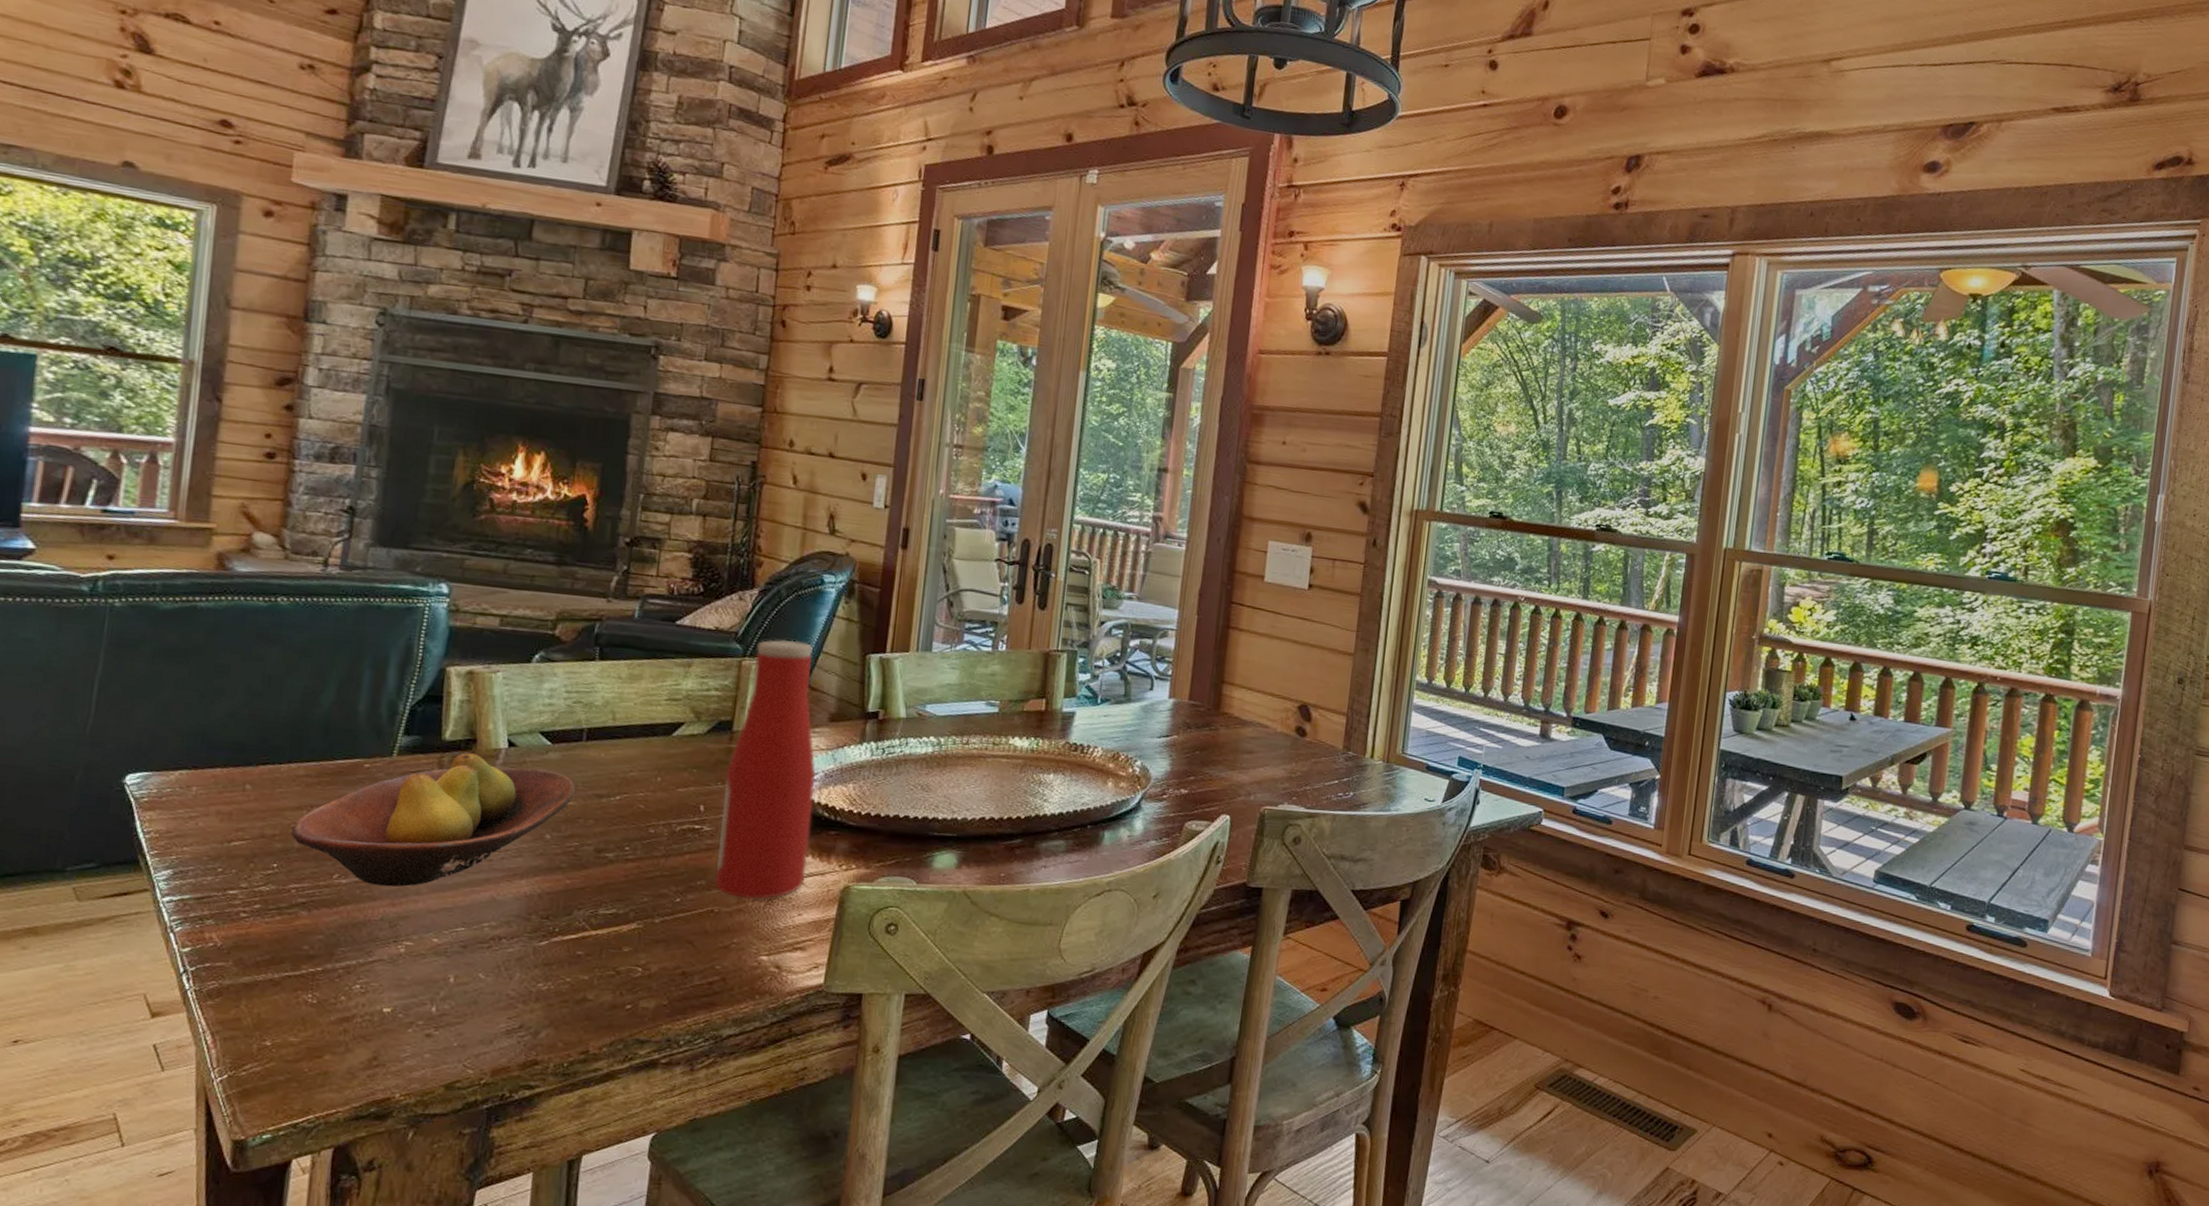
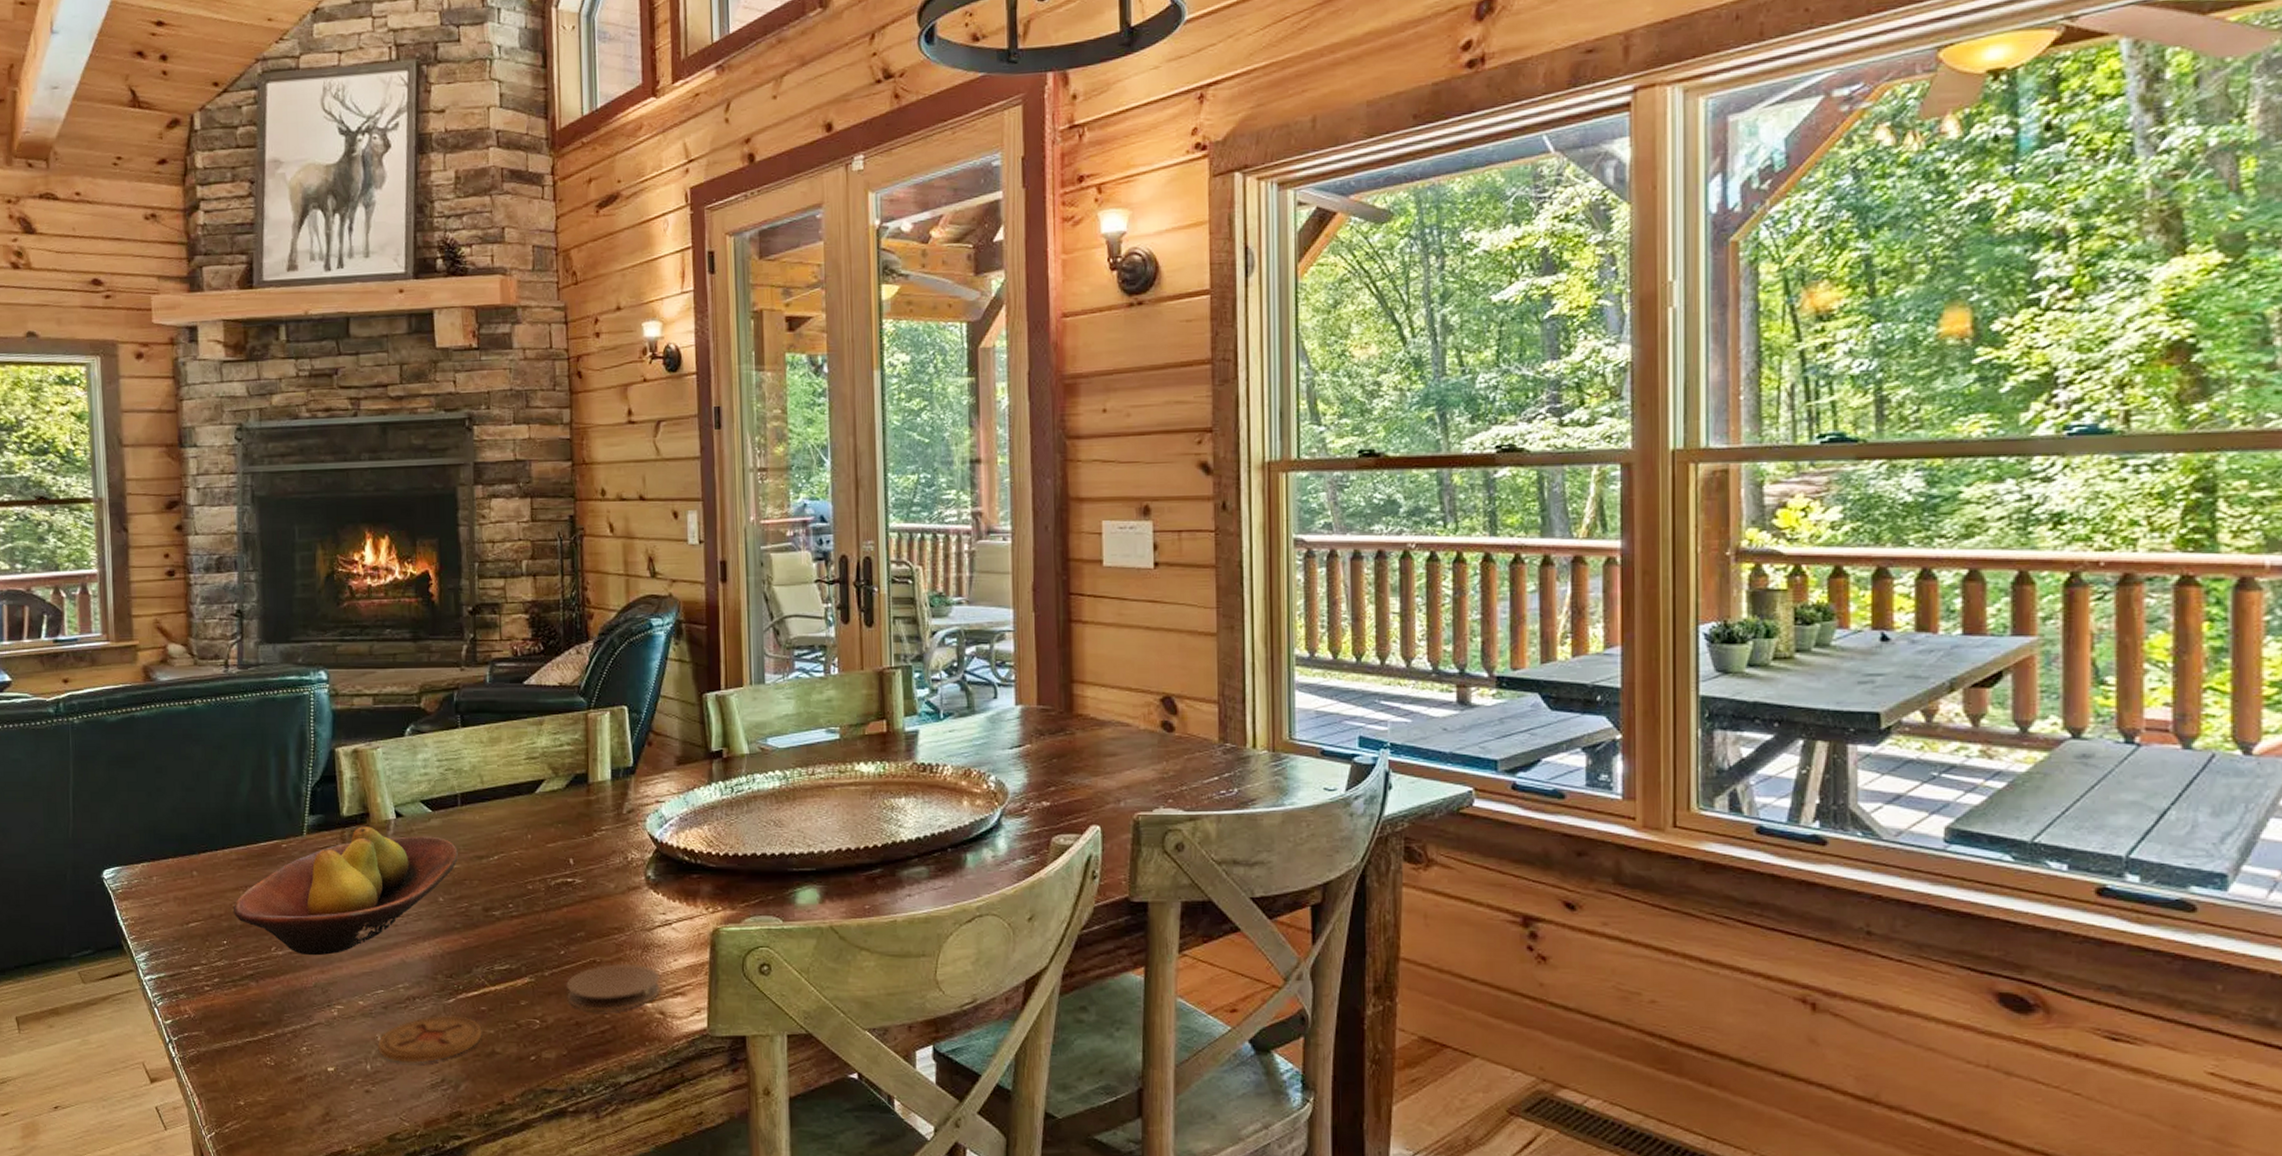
coaster: none [448,958,575,1007] -> present [378,1016,482,1063]
coaster: none [676,915,781,962] -> present [566,963,660,1011]
bottle: present [715,639,816,899] -> none [588,687,676,947]

